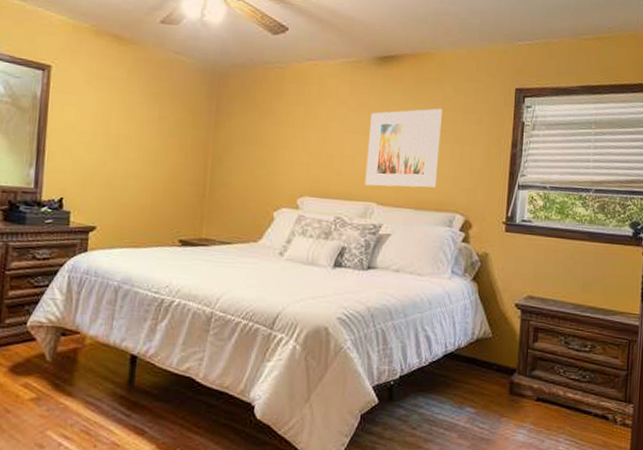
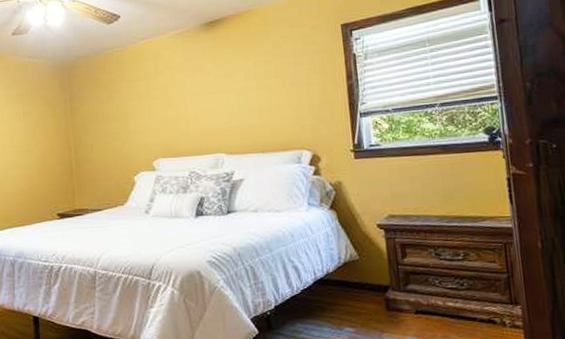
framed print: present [365,108,442,188] -> none [207,57,279,139]

